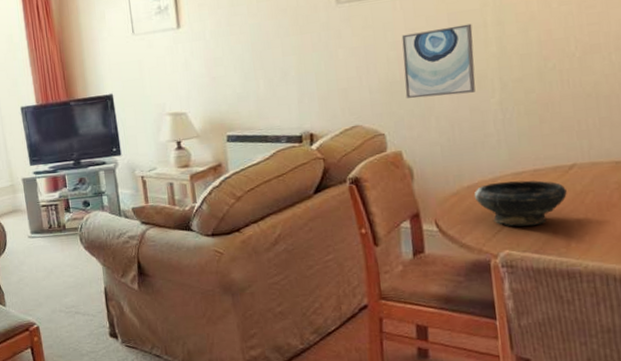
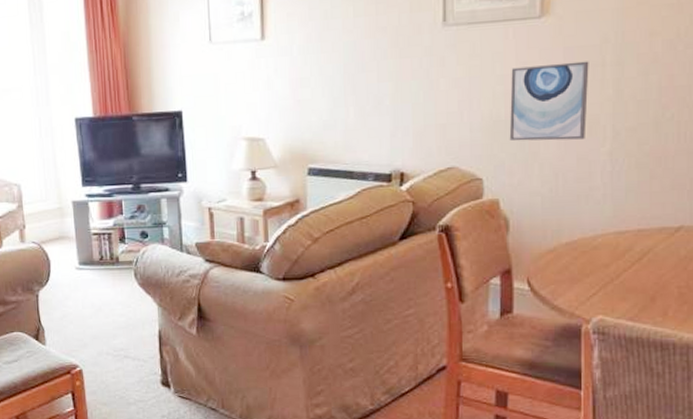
bowl: present [474,180,567,227] -> none [571,240,670,290]

